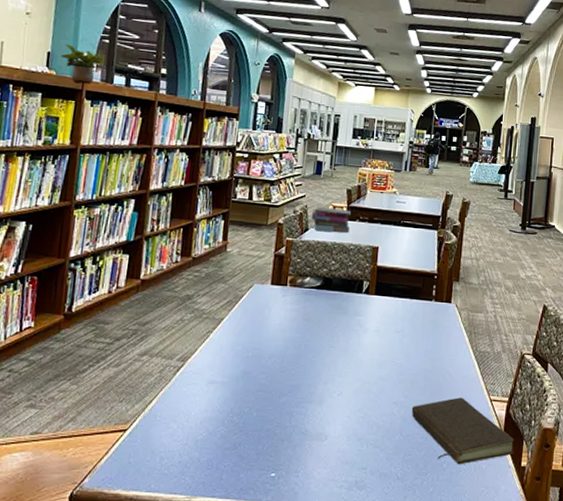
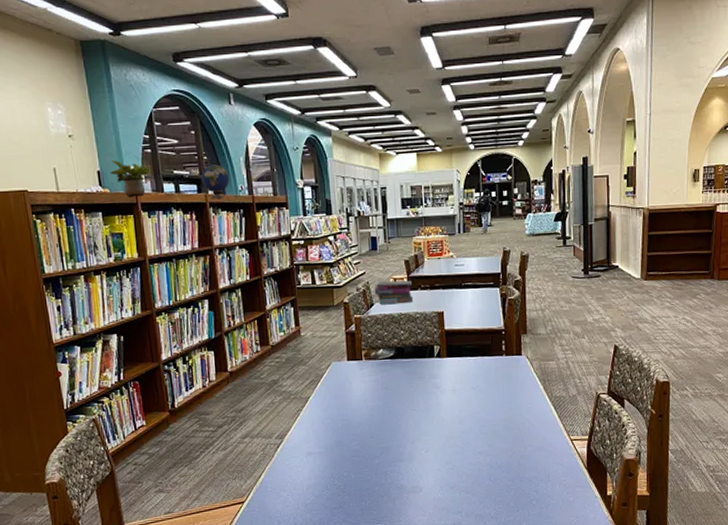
globe: none [154,65,185,100] -> present [200,164,230,199]
book: present [411,397,514,465] -> none [496,441,598,500]

